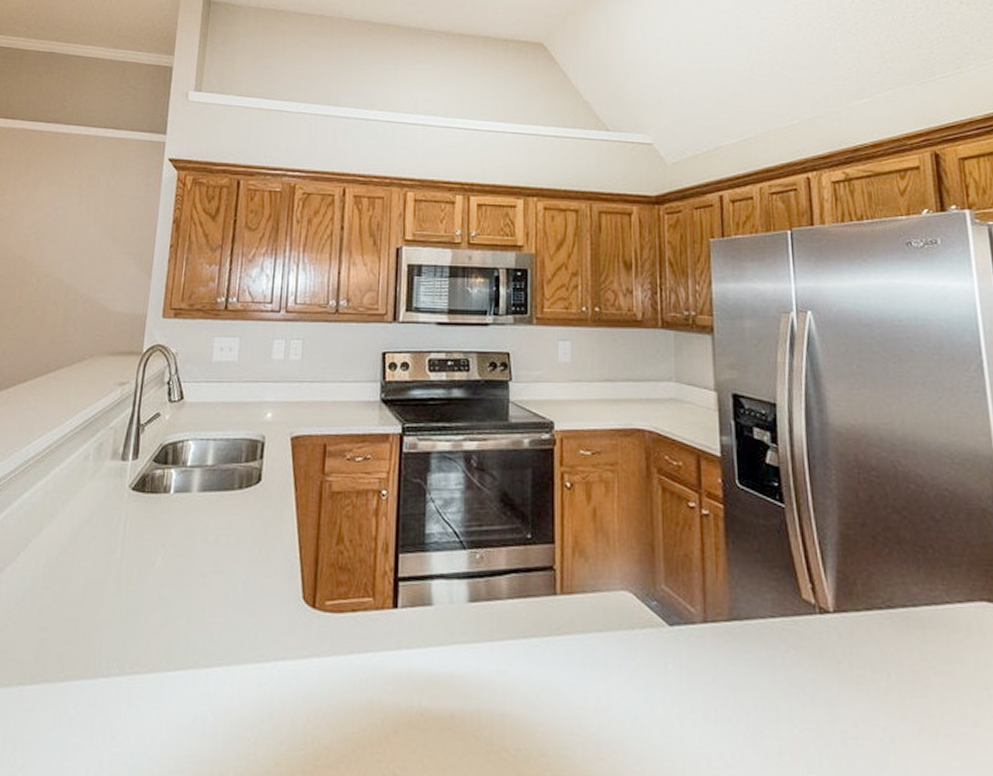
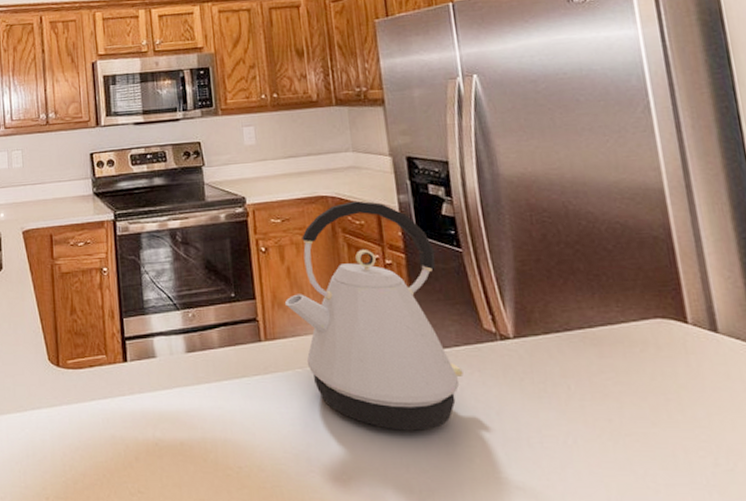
kettle: none [588,438,778,716] -> present [285,200,464,431]

